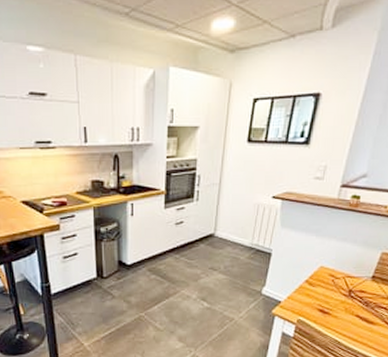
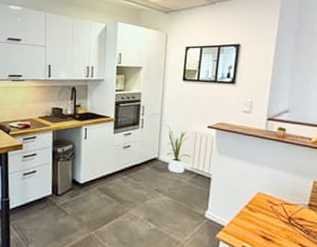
house plant: none [223,195,252,251] -> present [165,124,192,174]

